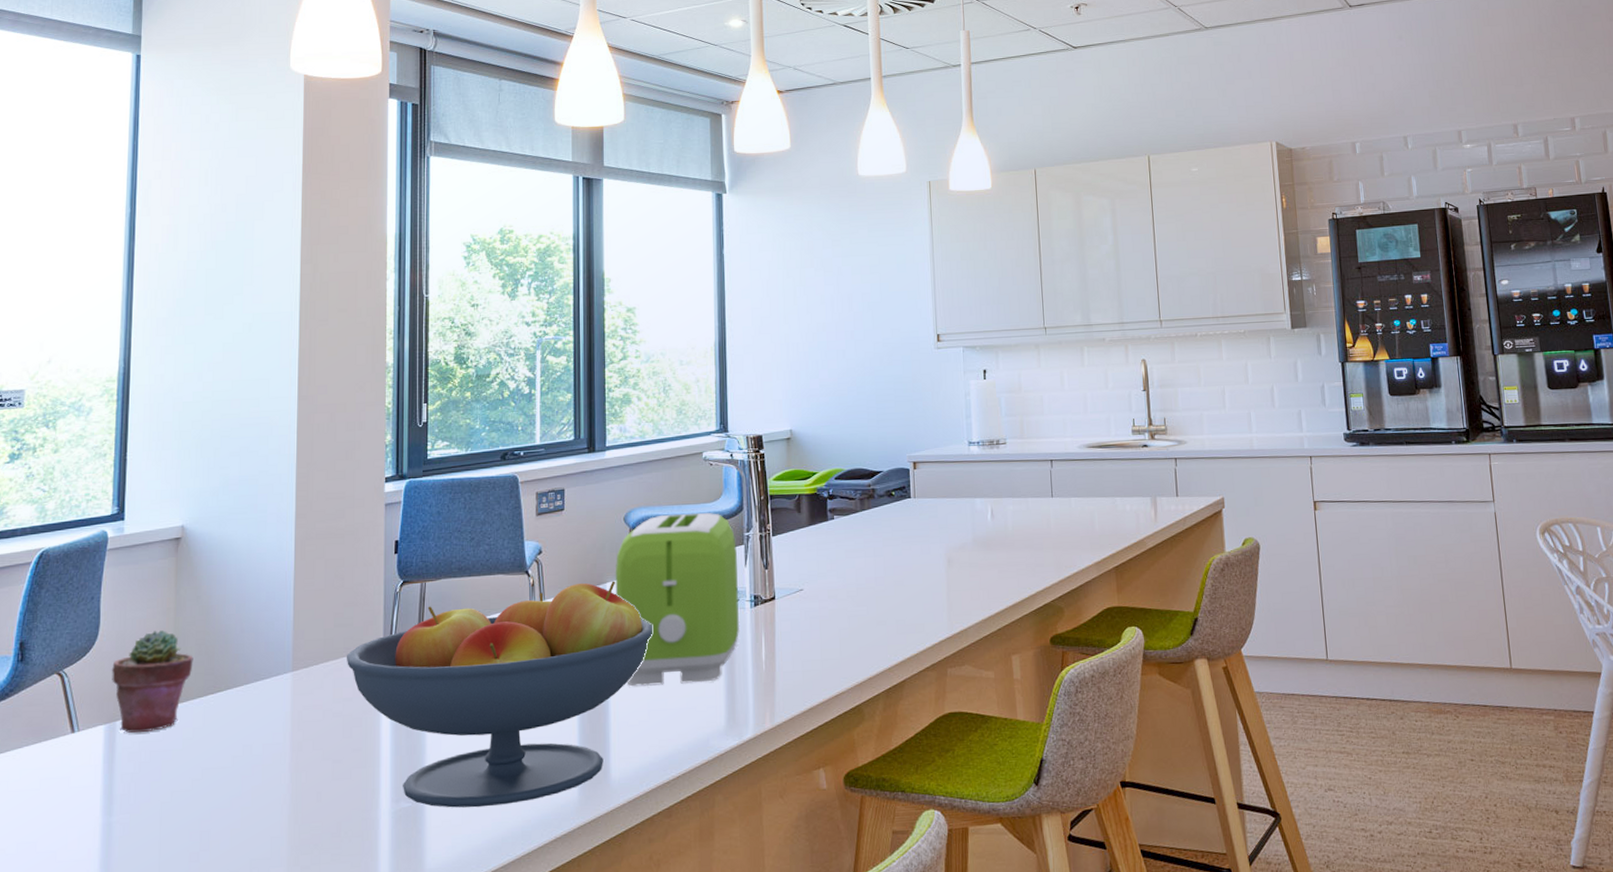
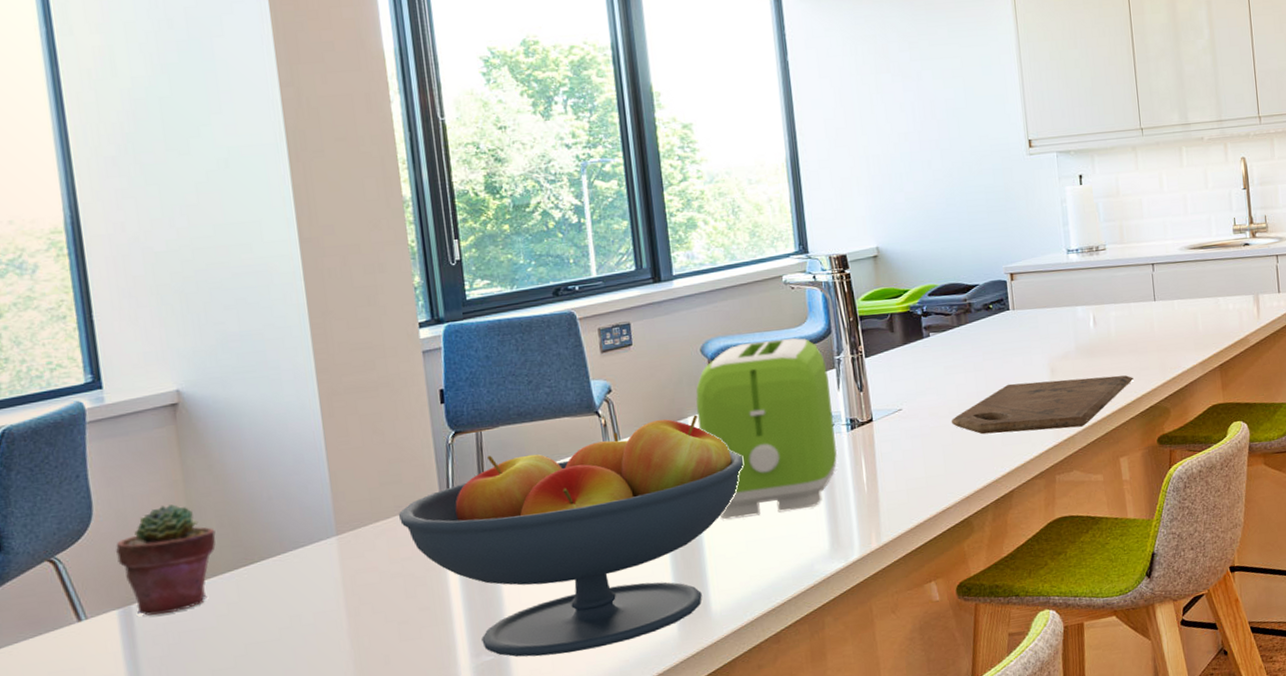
cutting board: none [849,570,1029,621] -> present [951,375,1134,435]

